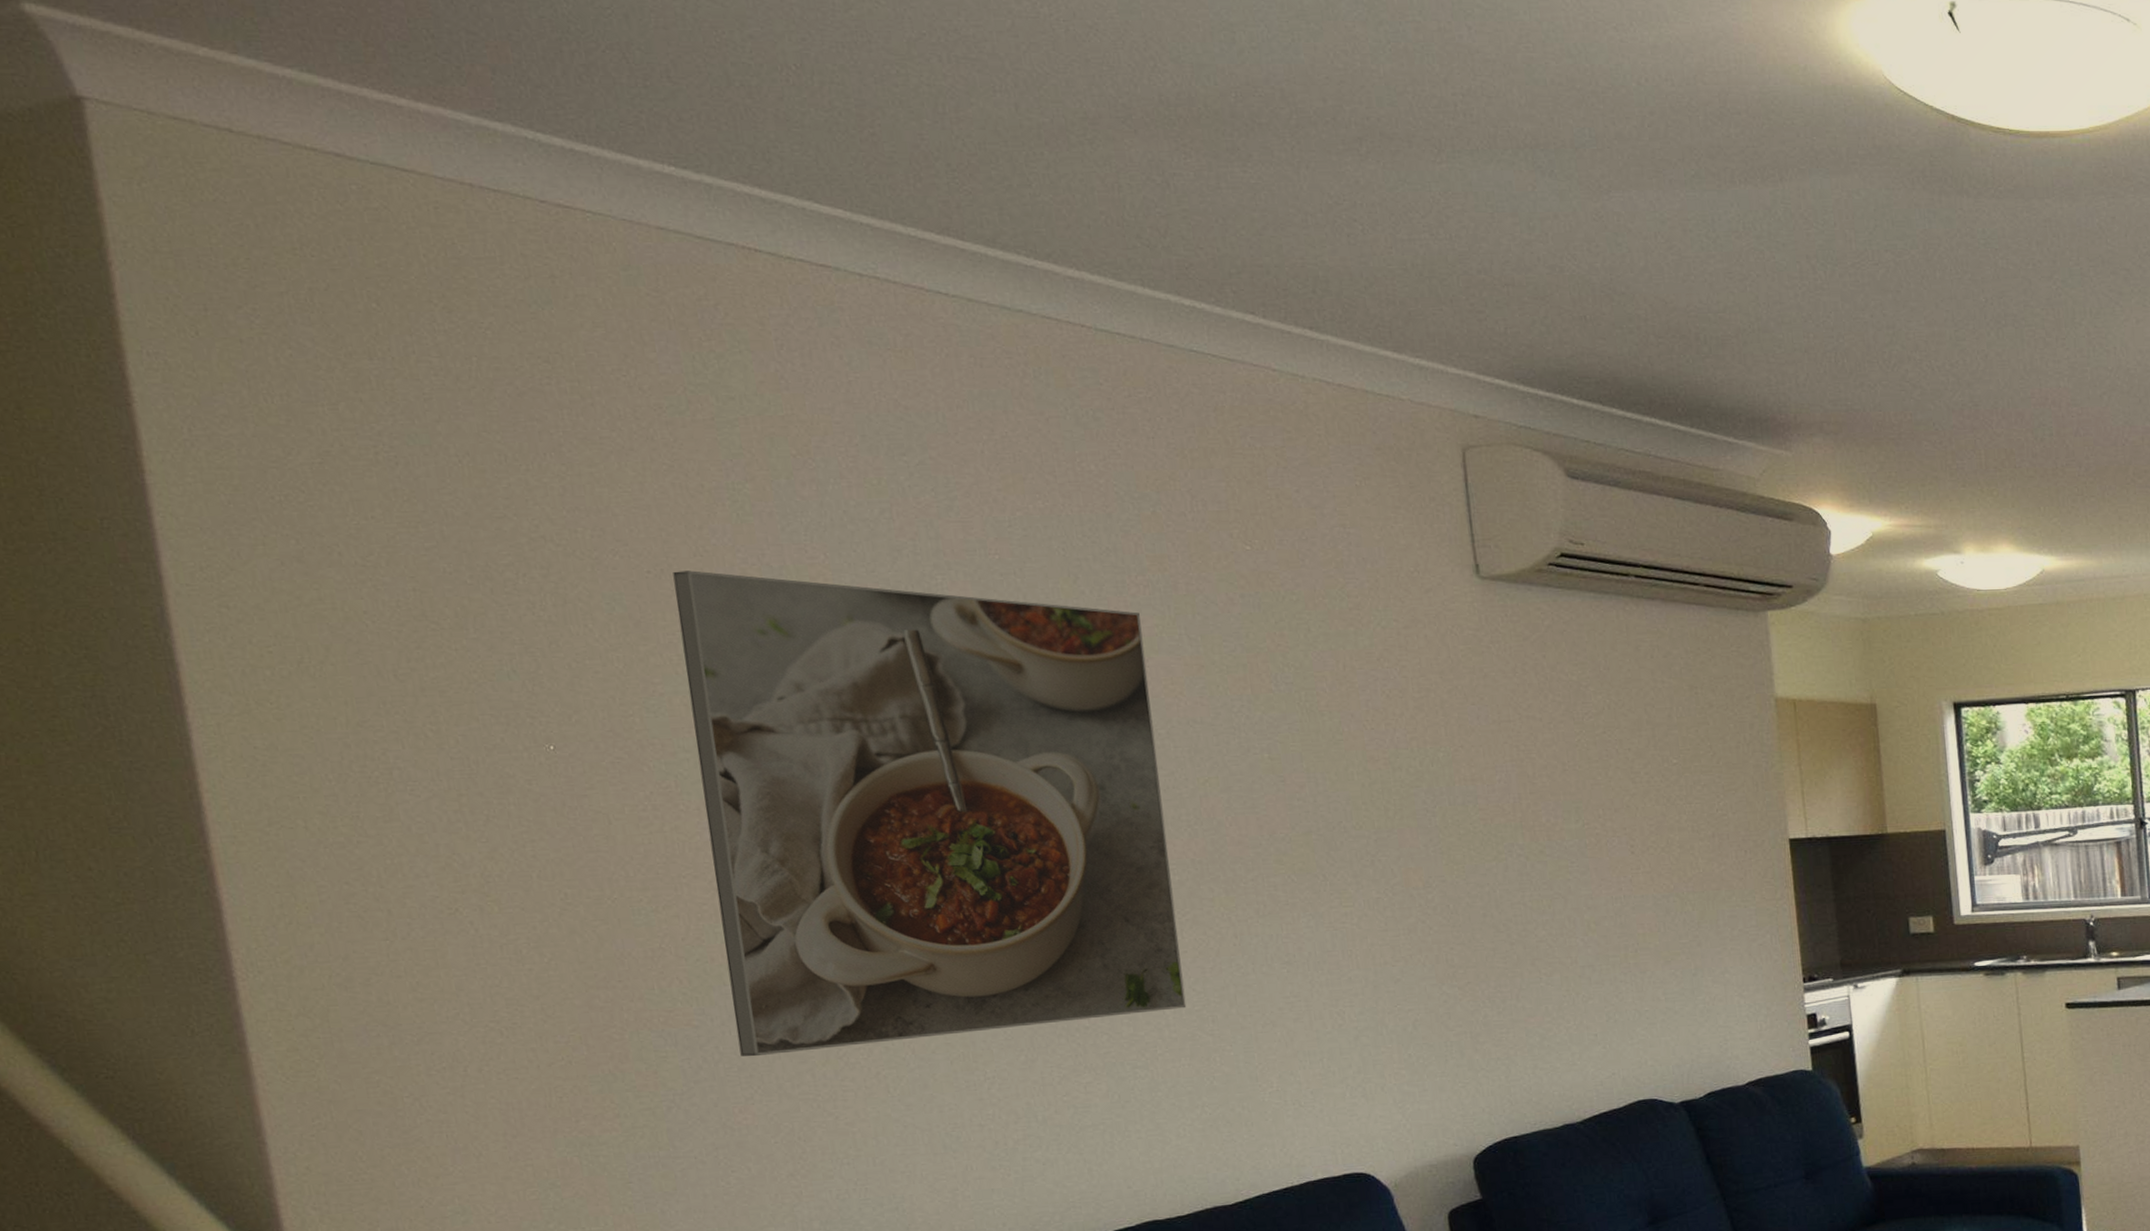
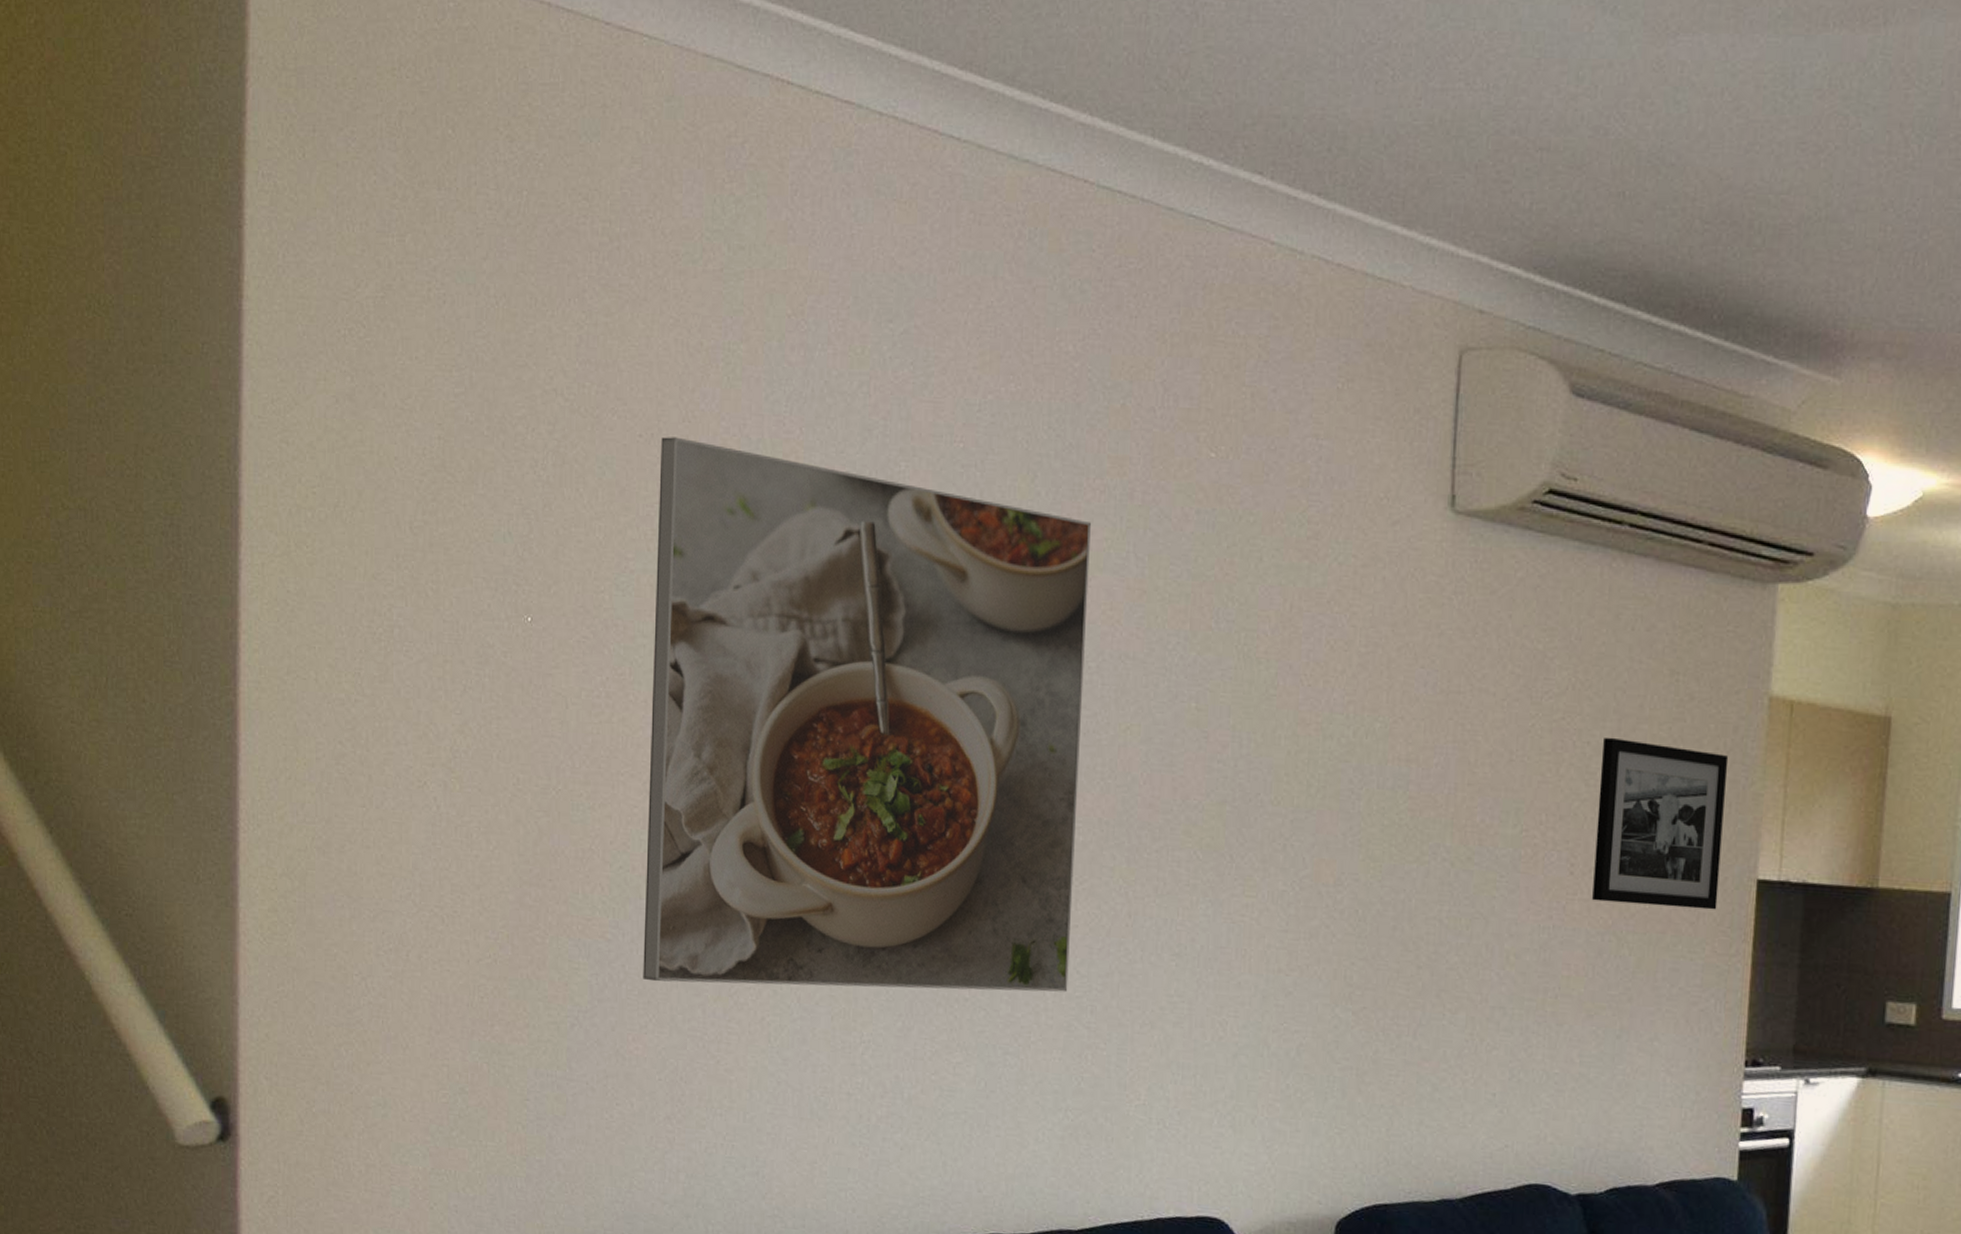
picture frame: none [1642,743,1760,872] -> present [1592,737,1729,910]

